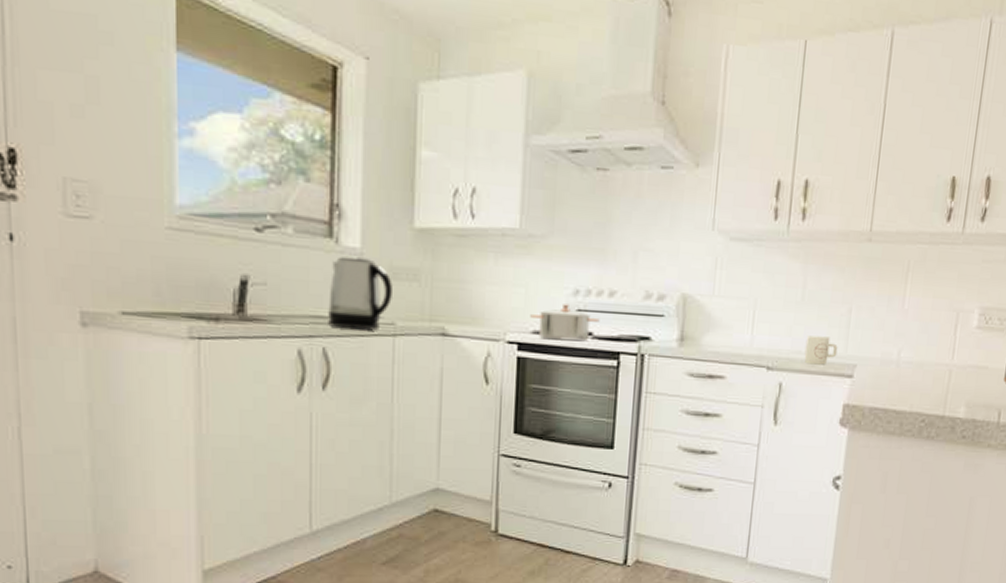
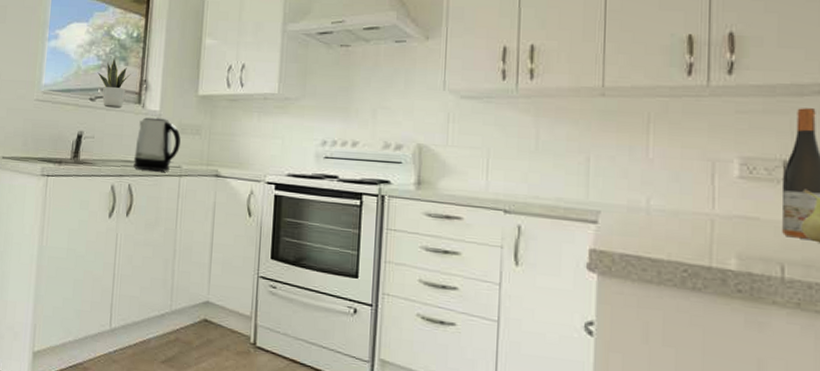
potted plant: none [263,171,319,244] -> present [97,58,134,108]
cooking pot: present [530,304,600,342] -> none [286,152,344,184]
mug: present [804,335,838,365] -> none [542,182,578,211]

